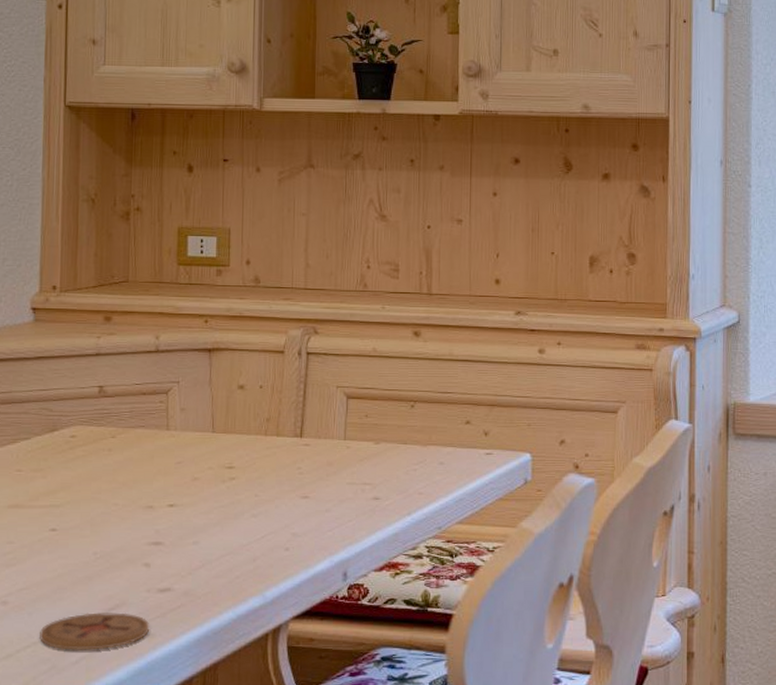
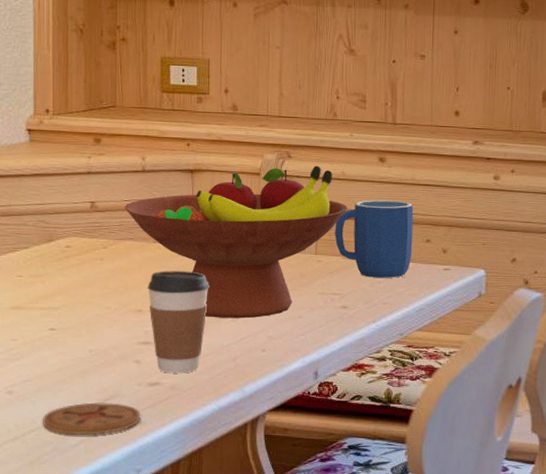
fruit bowl: none [135,341,379,514] -> present [124,165,348,319]
coffee cup: none [160,461,227,578] -> present [148,271,209,374]
mug: none [365,378,452,465] -> present [334,200,414,278]

